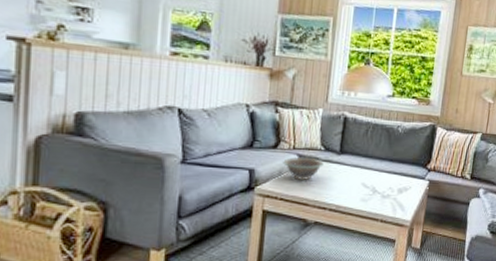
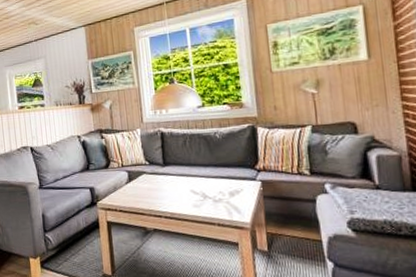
decorative bowl: present [283,157,324,180] -> none [116,173,151,193]

